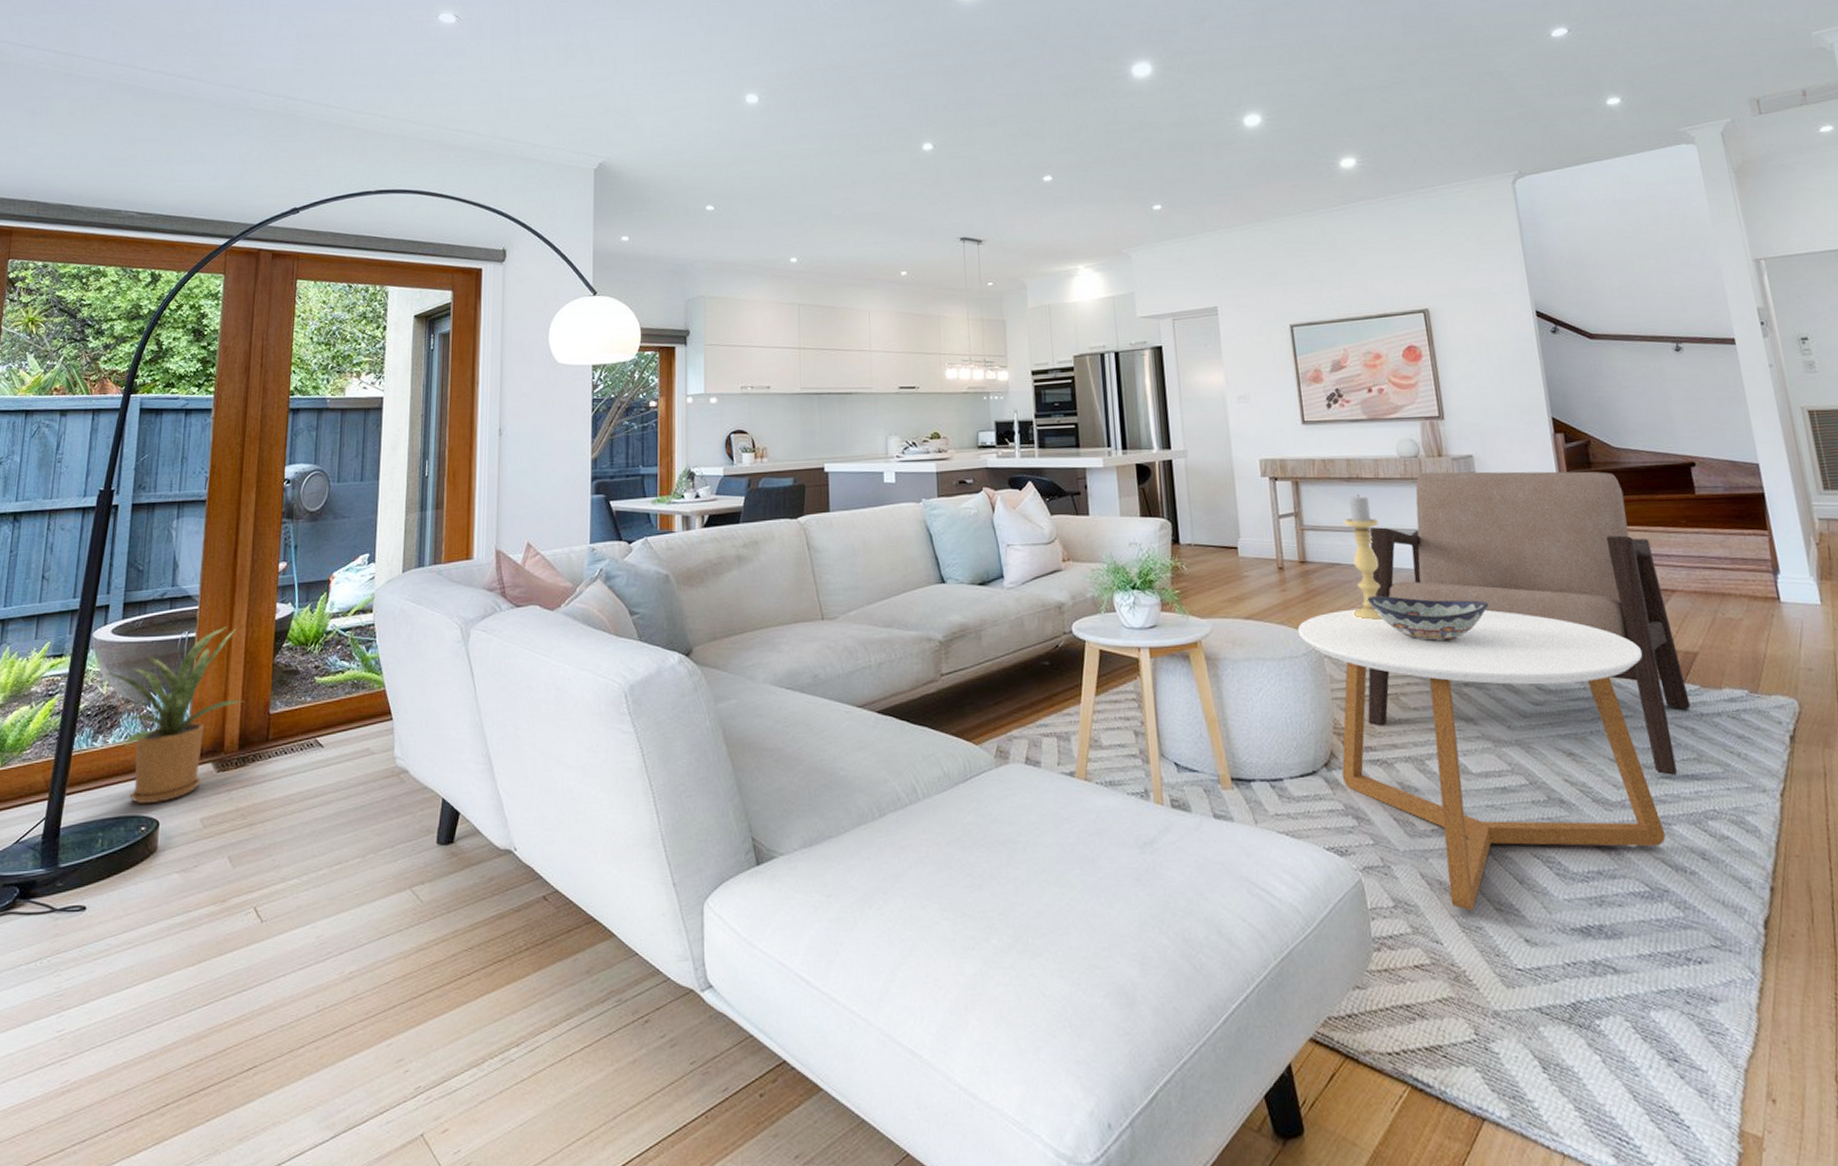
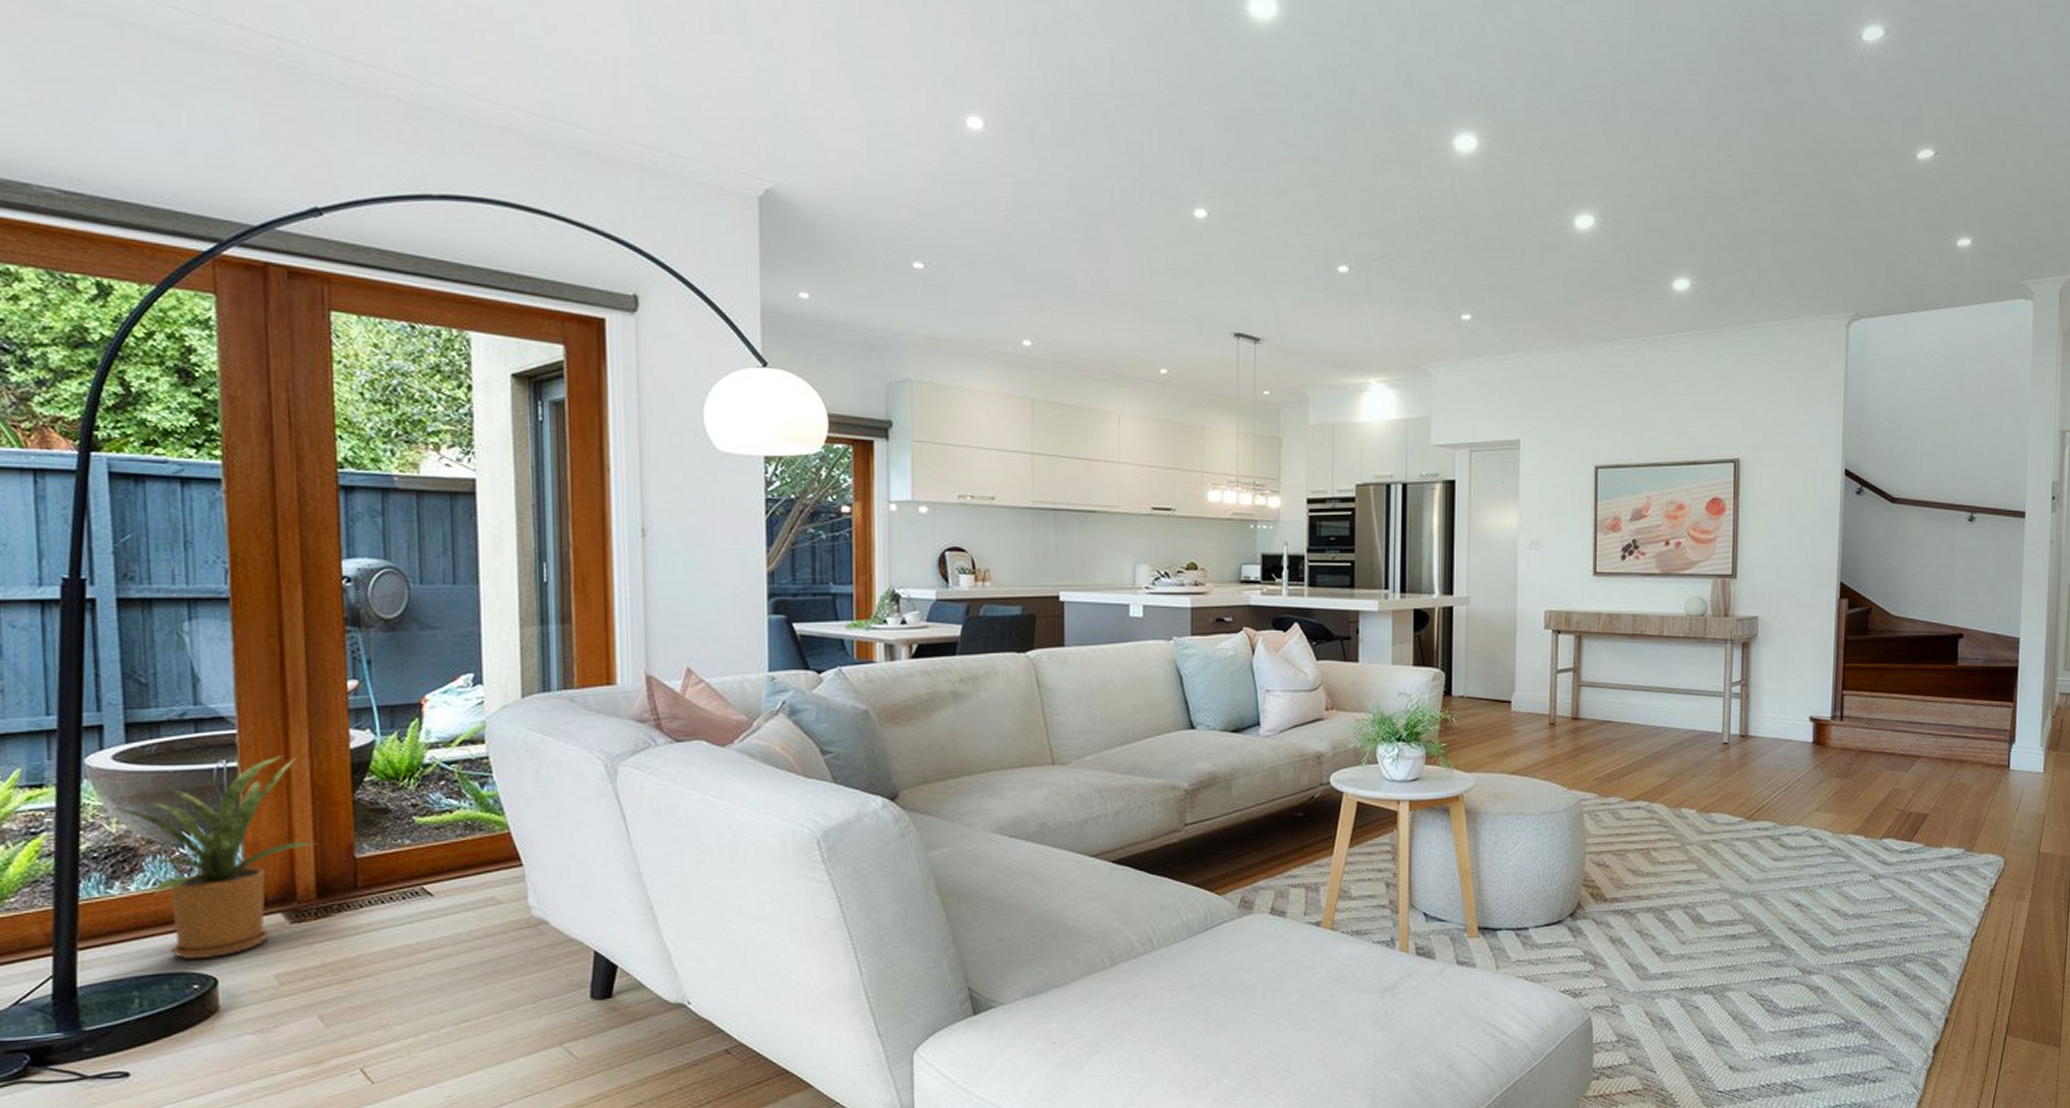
coffee table: present [1297,609,1666,911] -> none [1561,766,1880,1044]
candle holder: present [1343,495,1383,620] -> none [1618,652,1655,778]
decorative bowl: present [1366,595,1489,642] -> none [1633,754,1749,800]
armchair: present [1367,471,1691,775] -> none [1618,632,1912,924]

